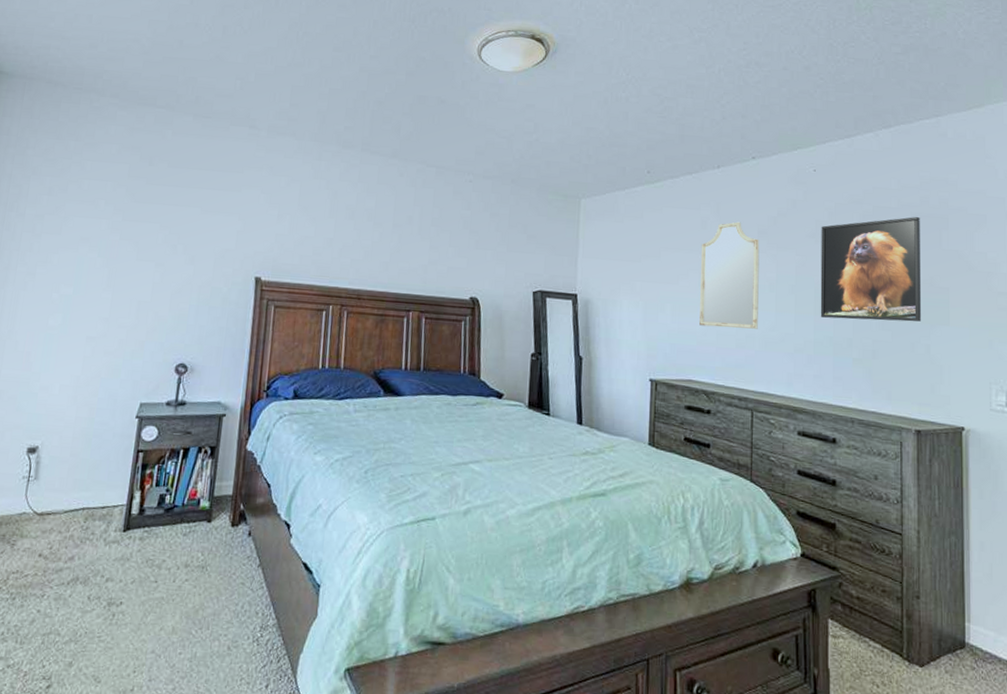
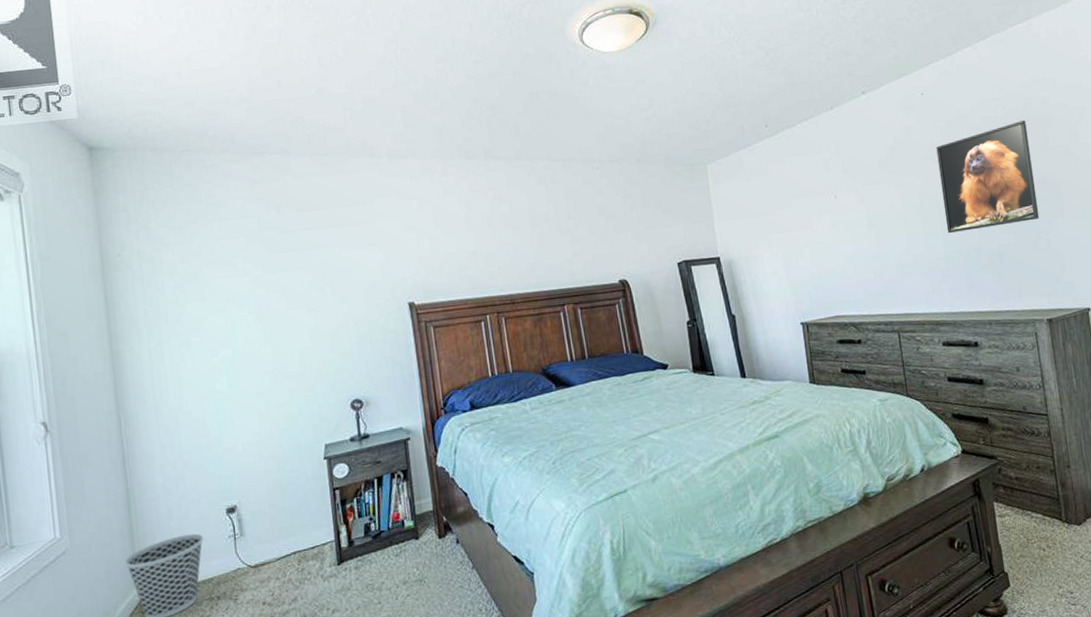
home mirror: present [699,222,760,329] -> none [827,157,892,264]

